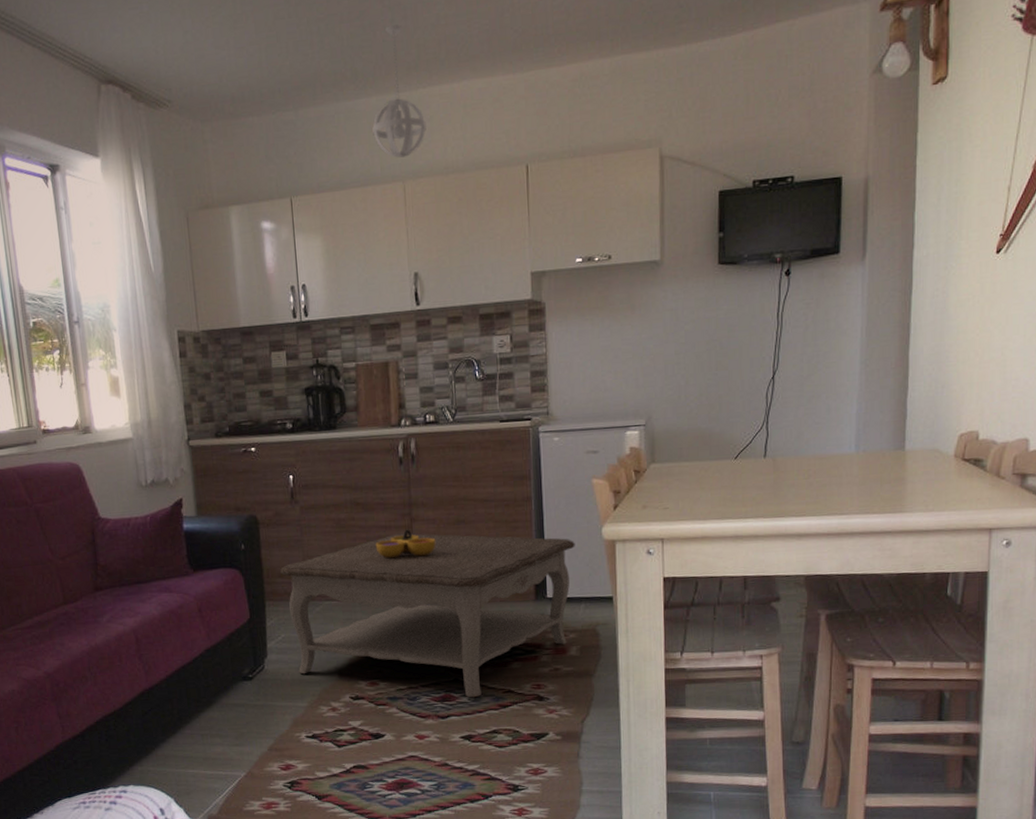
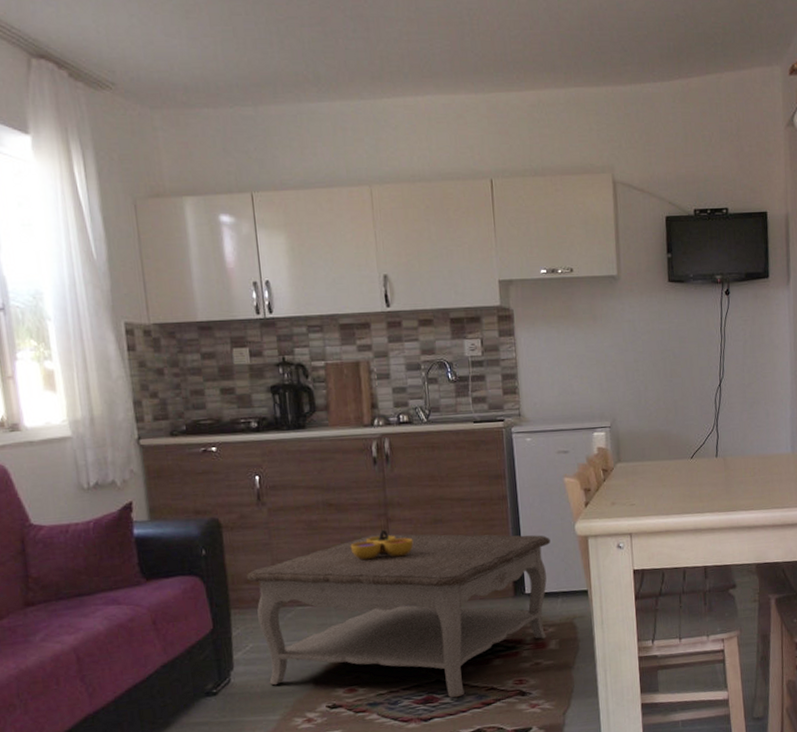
pendant light: present [372,24,427,158] -> none [337,35,392,162]

